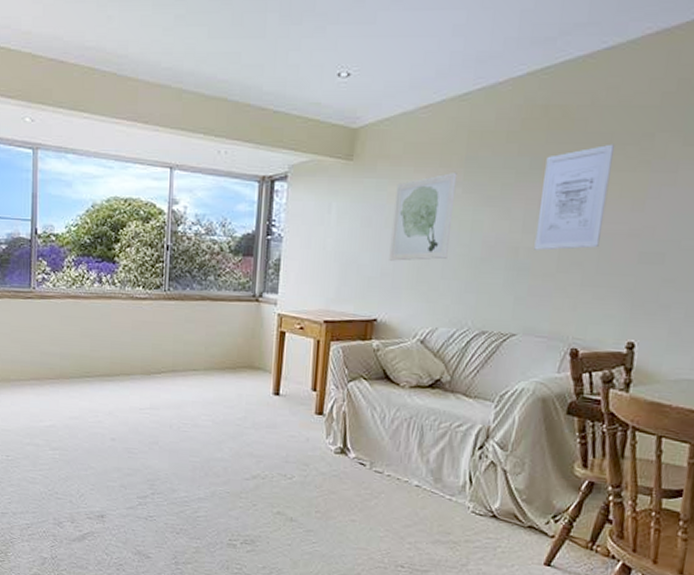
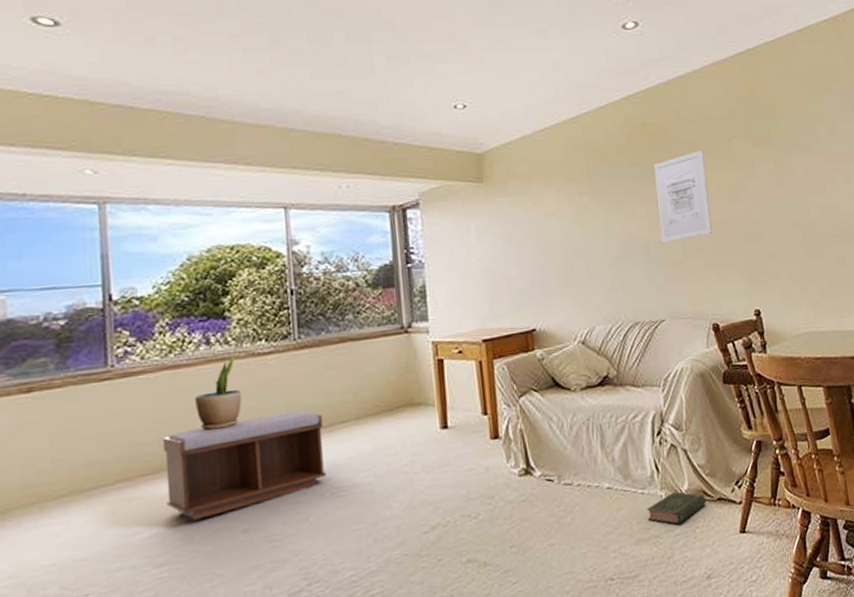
bench: none [62,350,179,422] -> present [162,411,326,521]
potted plant: none [86,297,121,355] -> present [194,357,242,431]
wall art: present [389,171,457,261] -> none [530,183,590,271]
book: none [450,507,515,538] -> present [647,492,706,525]

